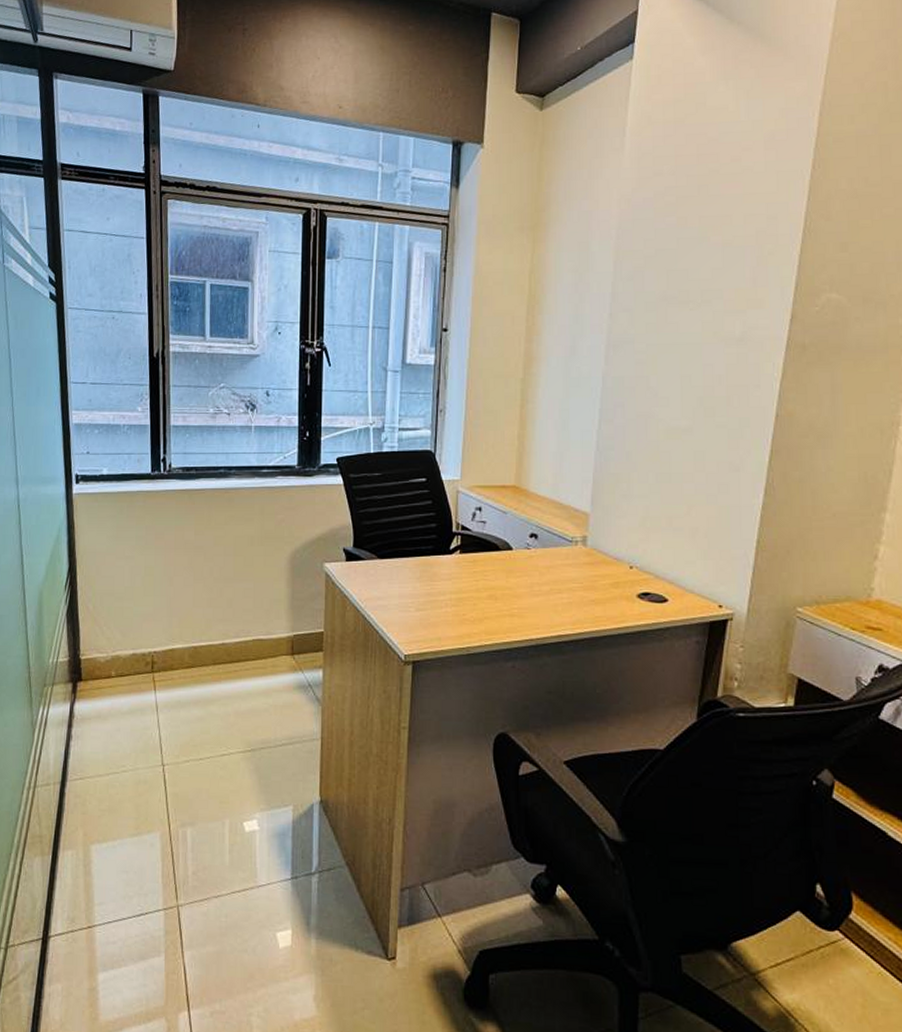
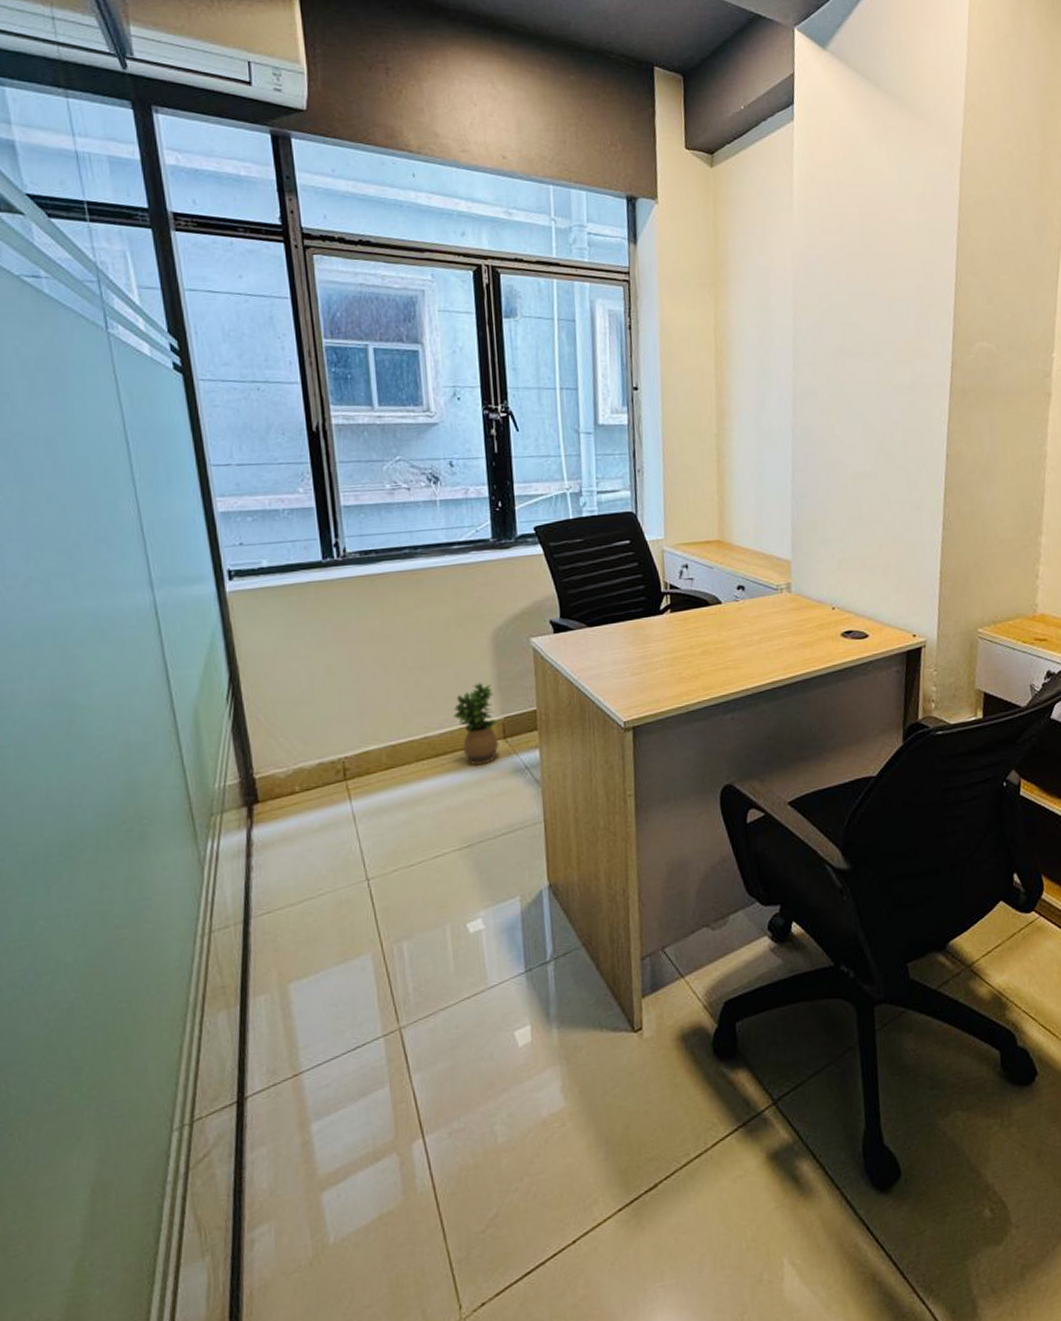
potted plant: none [249,599,288,677] -> present [453,682,499,766]

